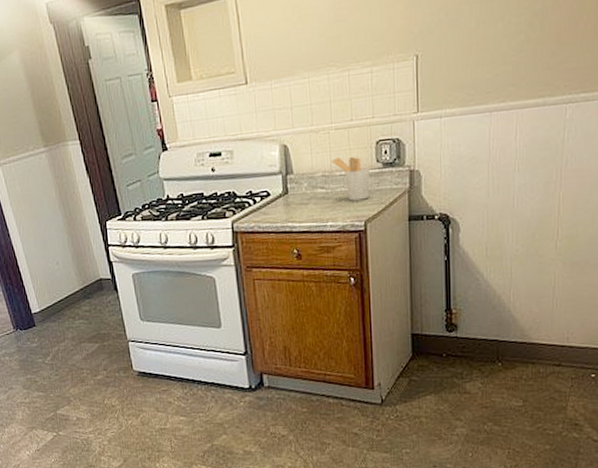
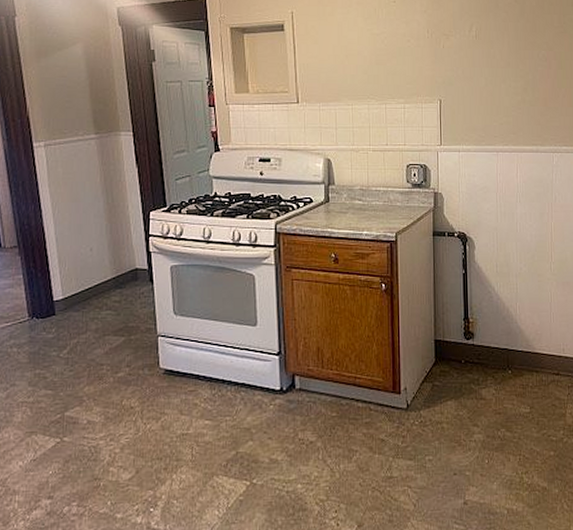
utensil holder: present [331,156,370,201] -> none [368,175,401,214]

